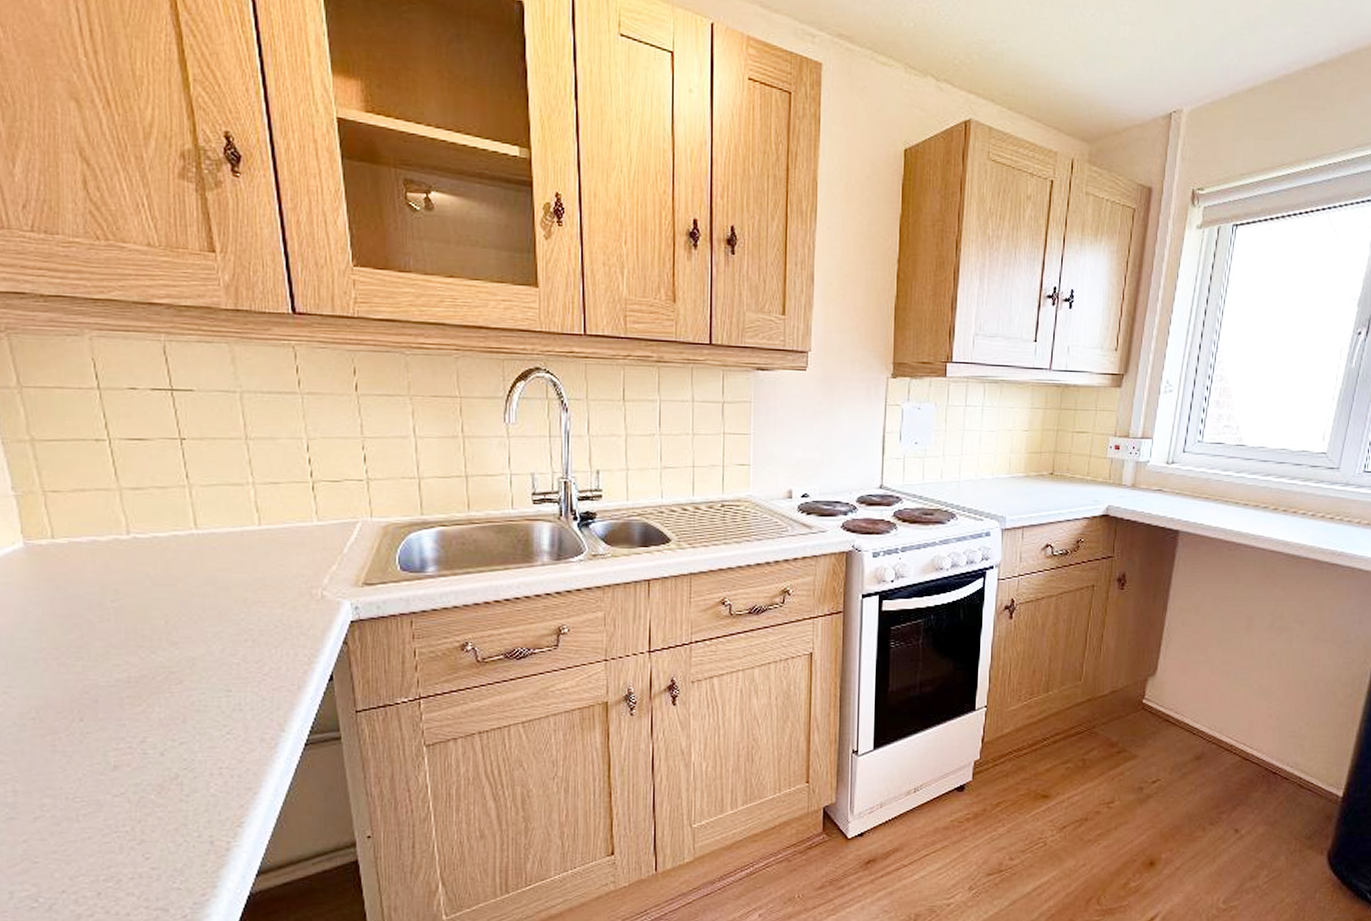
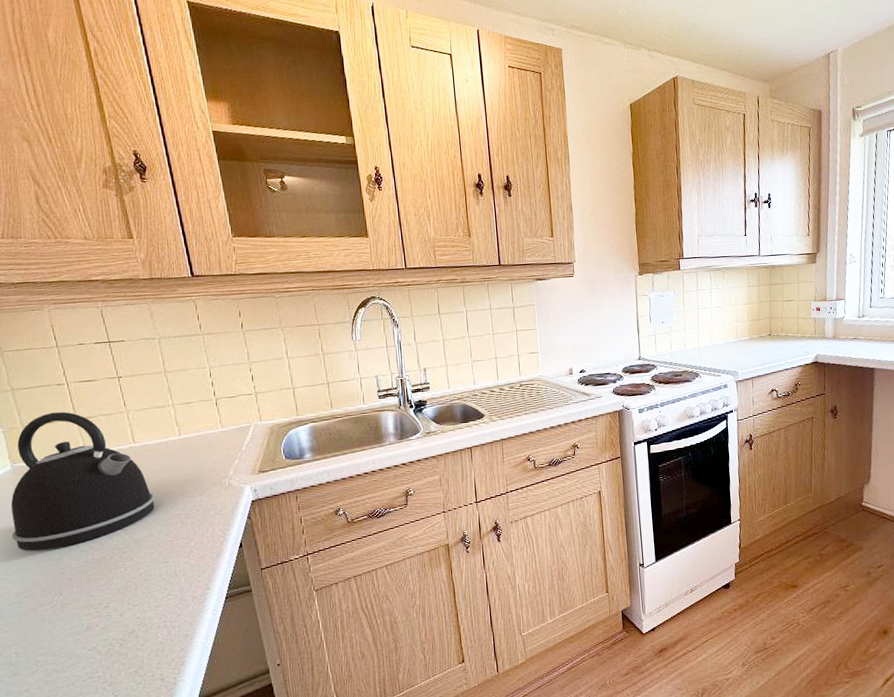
kettle: none [18,477,220,660] -> present [11,412,155,551]

